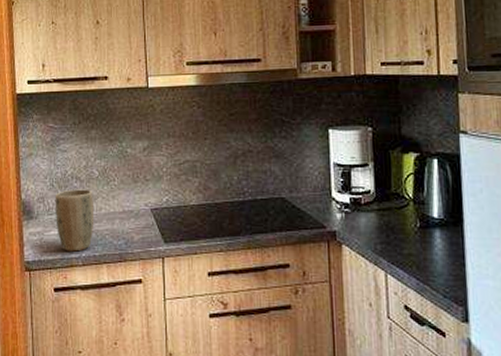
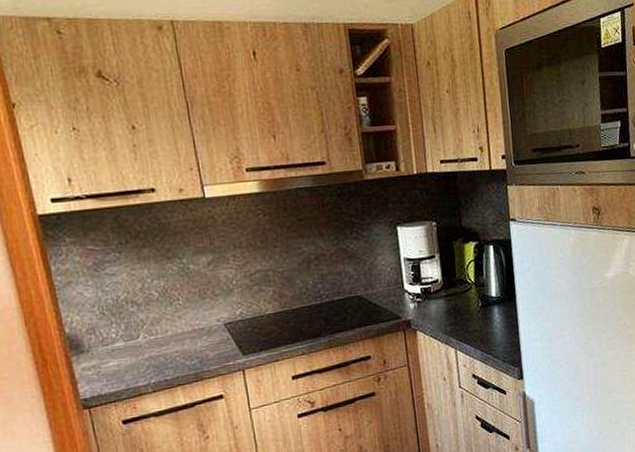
plant pot: present [54,189,95,252] -> none [108,312,161,381]

